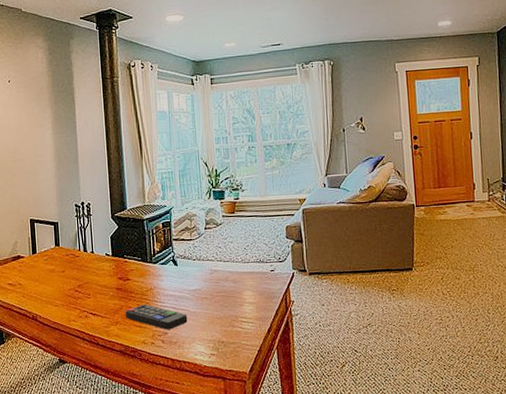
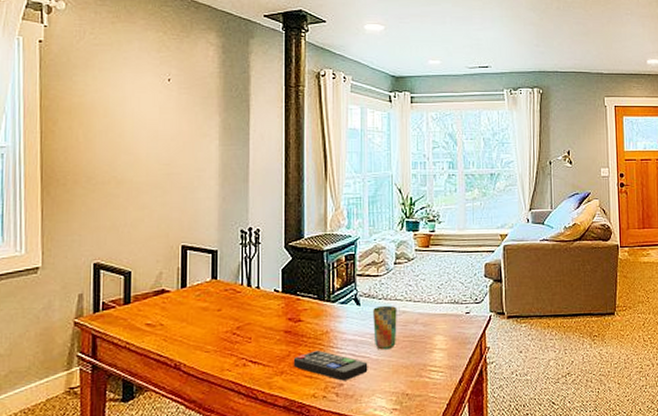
cup: none [189,265,211,304] -> present [373,305,397,350]

